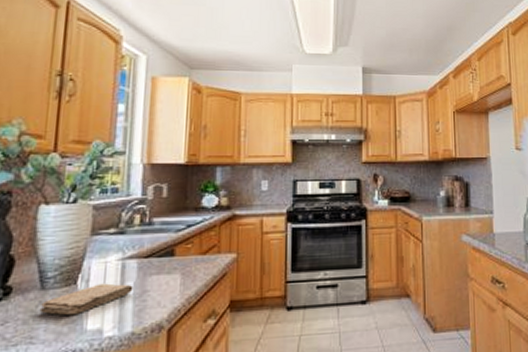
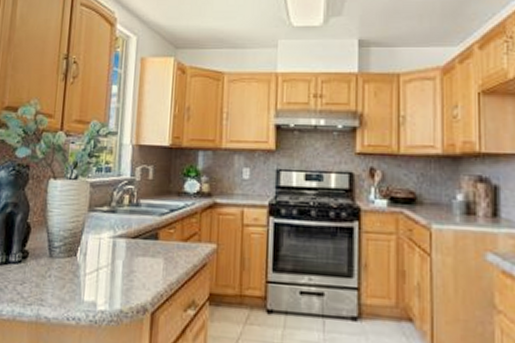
washcloth: present [40,283,133,316] -> none [49,258,122,286]

